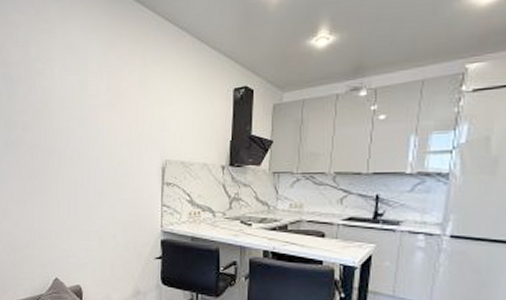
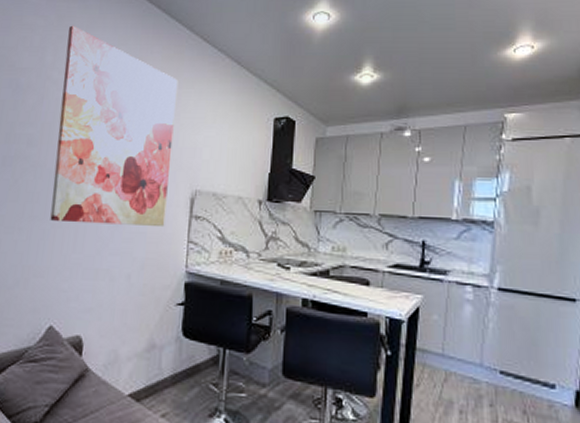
wall art: none [46,18,145,194] -> present [50,25,179,228]

